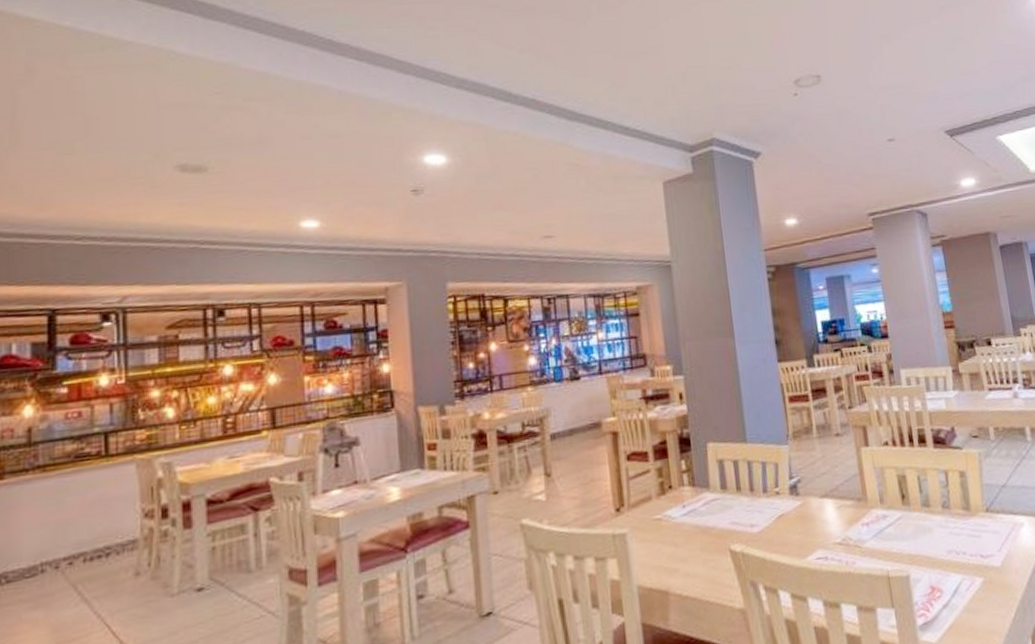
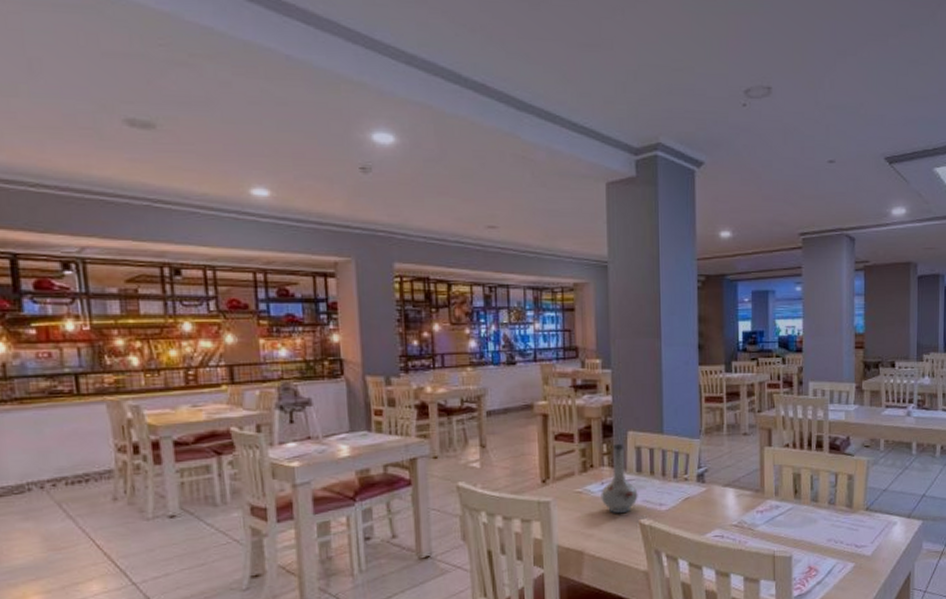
vase: none [683,457,726,542] -> present [601,443,638,514]

